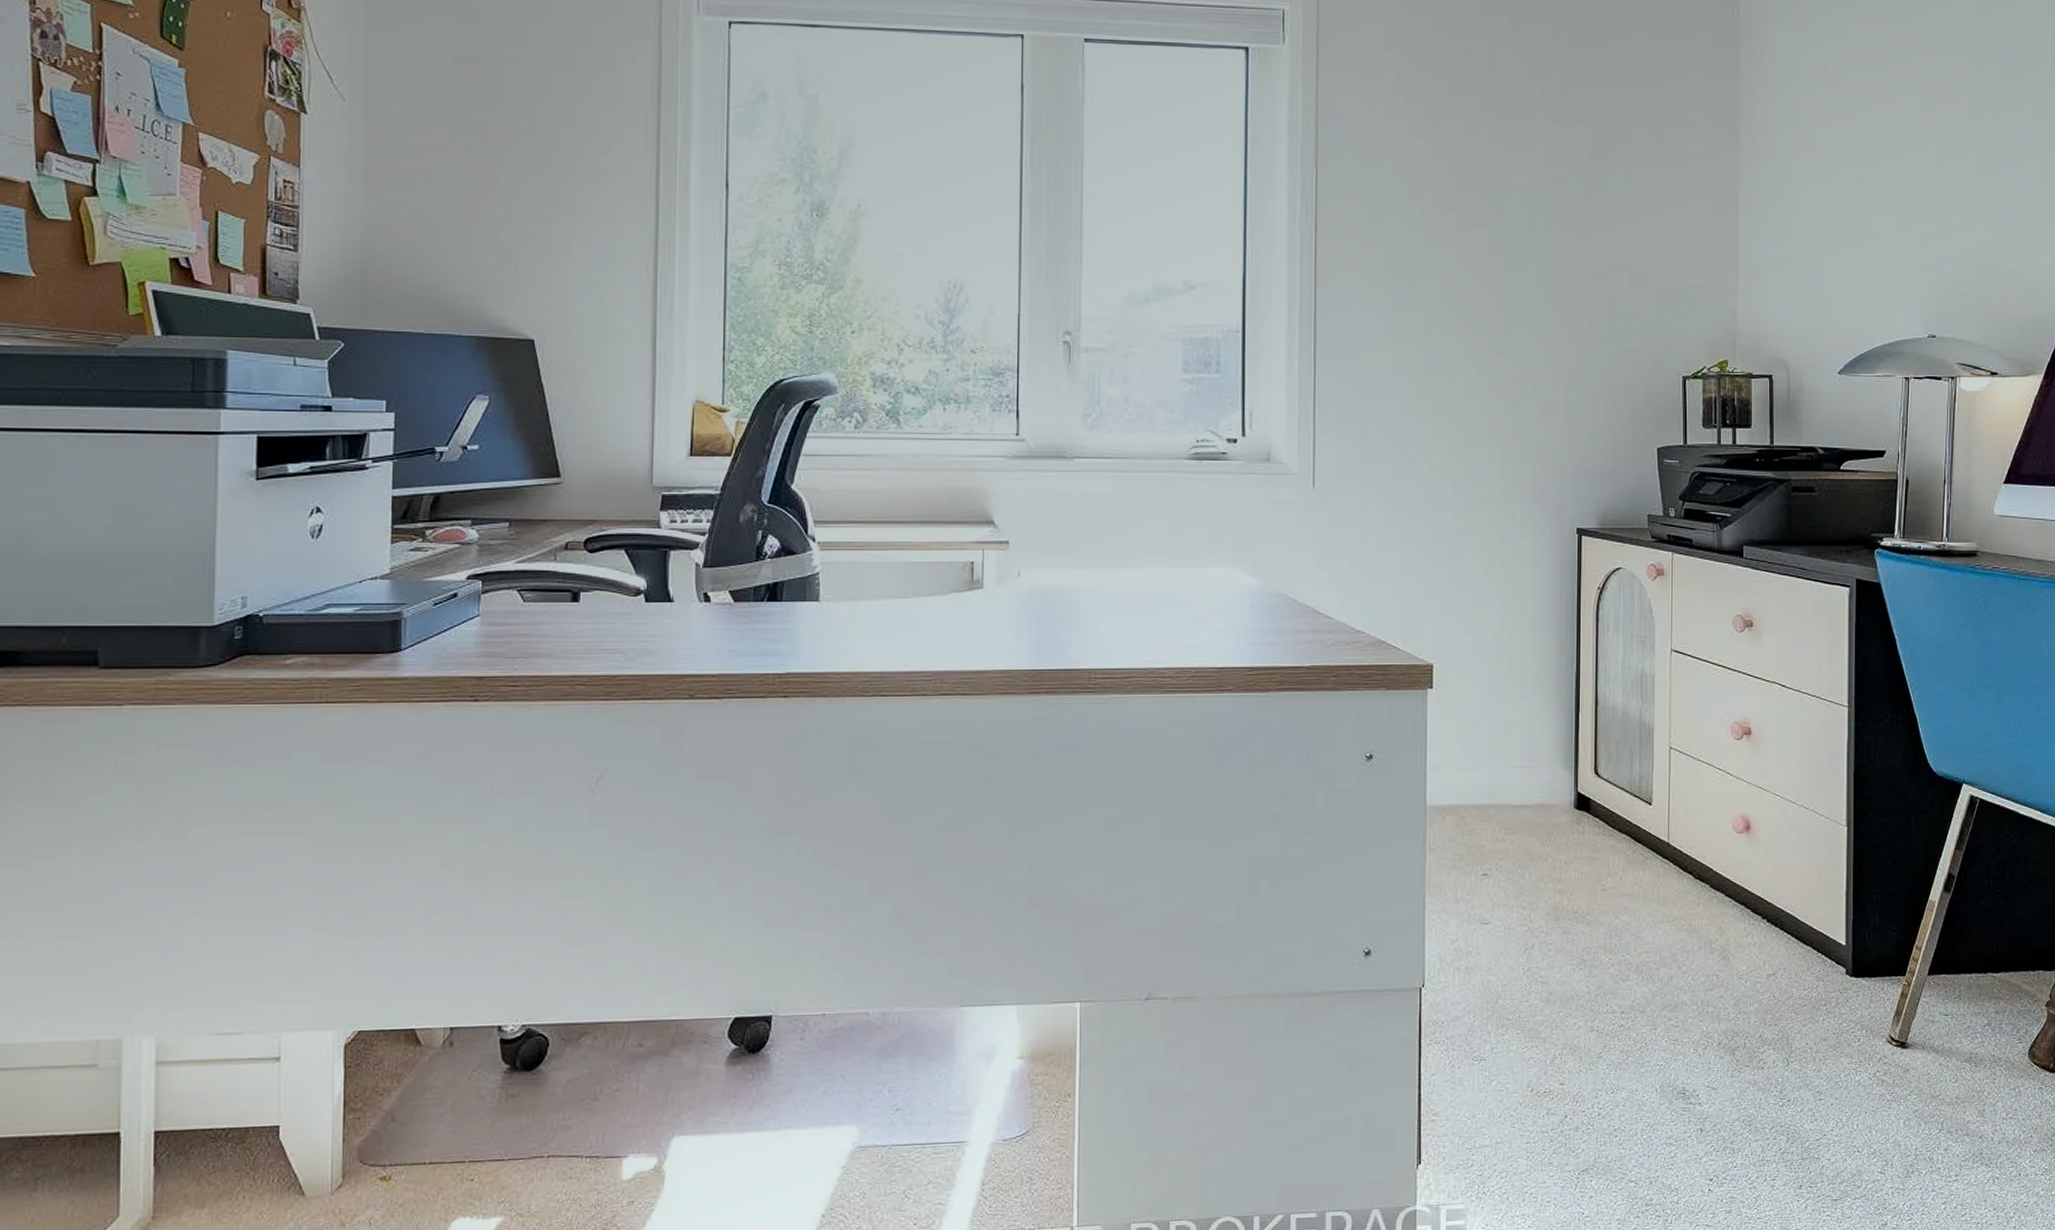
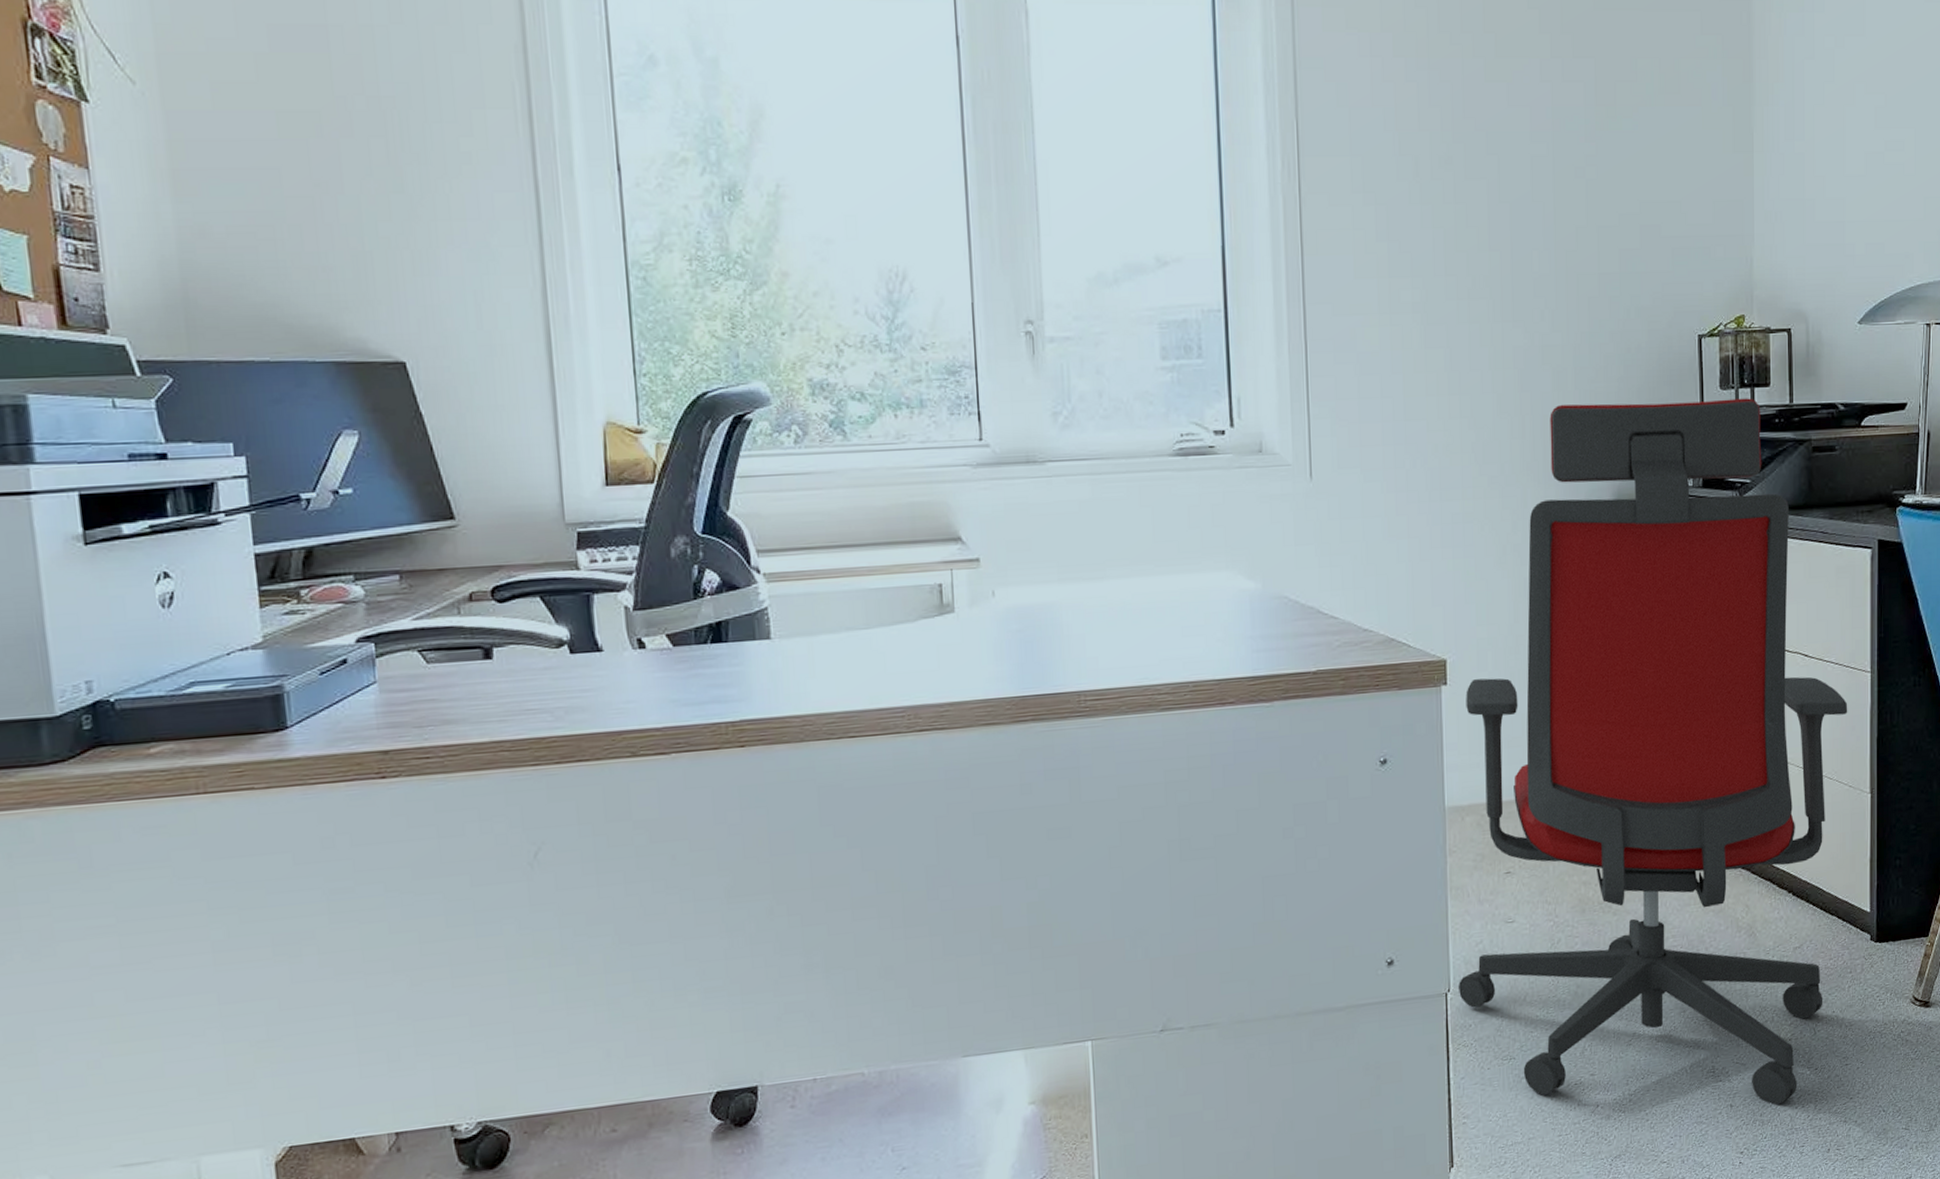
office chair: none [1433,433,1825,1134] -> present [1459,398,1848,1106]

